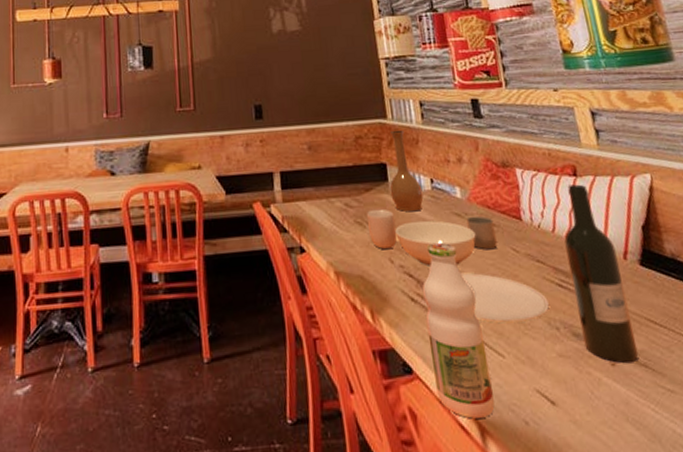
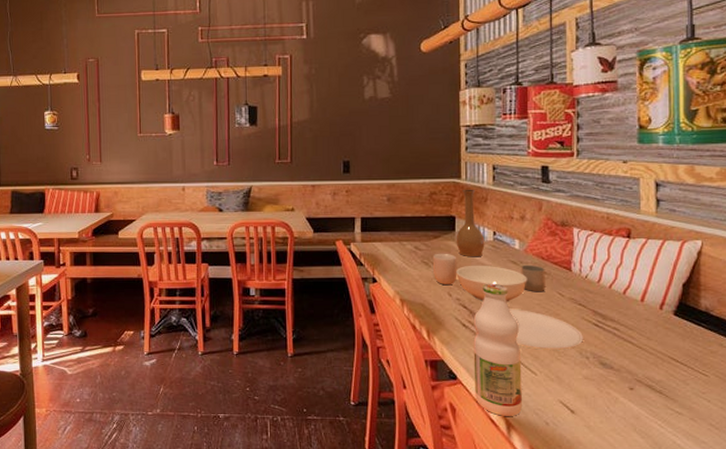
wine bottle: present [564,184,639,363] -> none [608,245,656,388]

